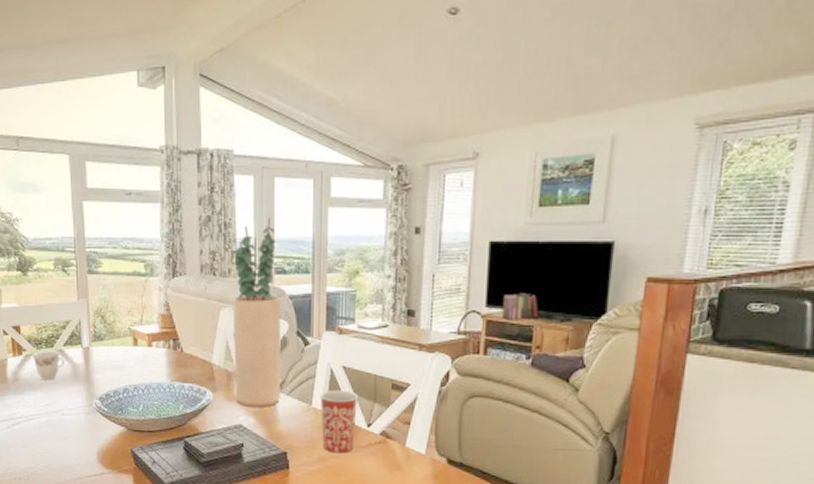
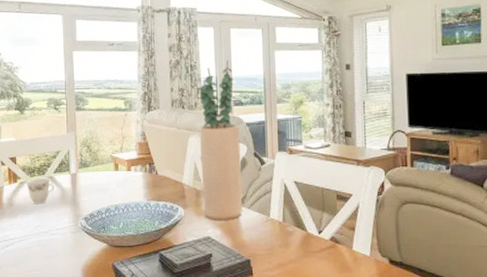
mug: present [320,389,359,454] -> none [276,202,310,259]
books: present [503,293,540,320] -> none [422,114,453,137]

